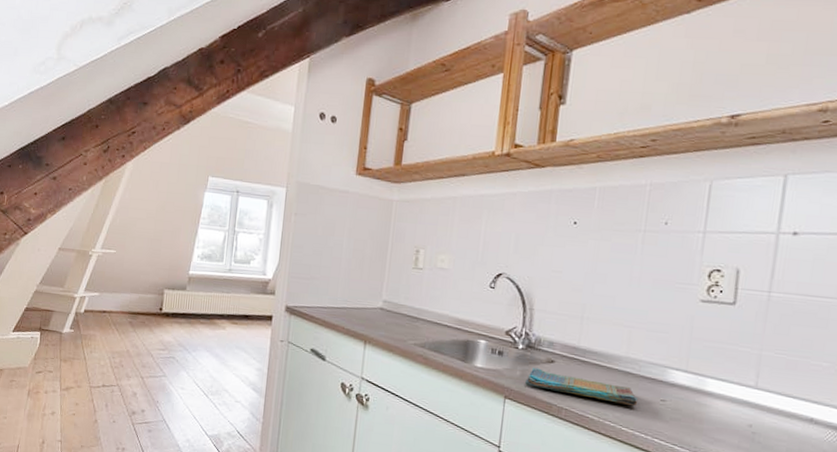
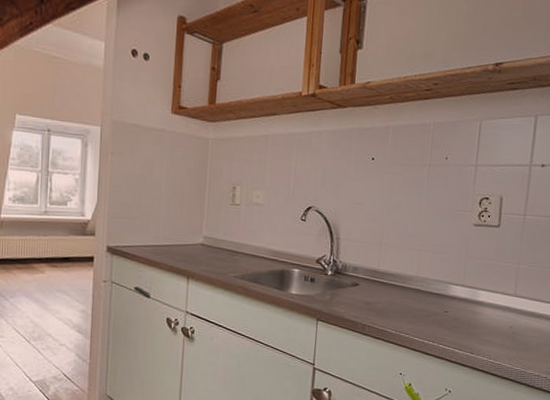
dish towel: present [525,367,638,406] -> none [334,291,427,318]

